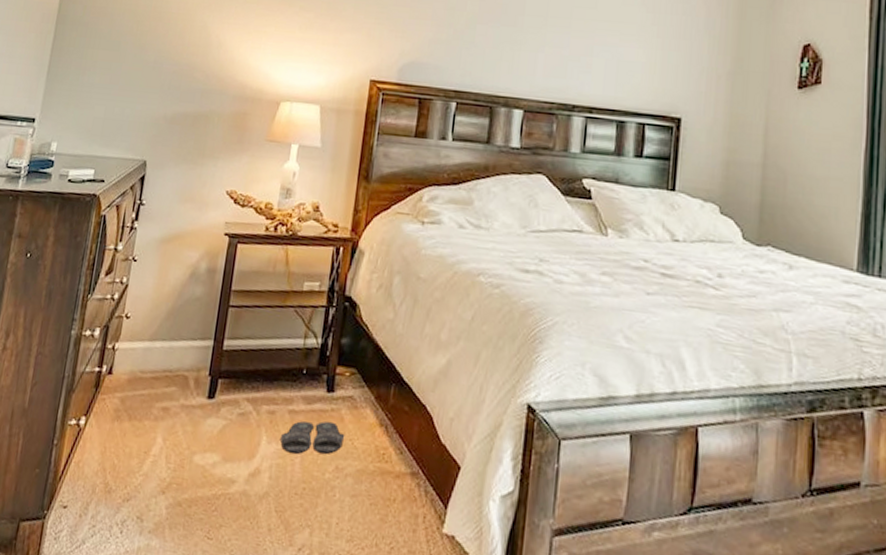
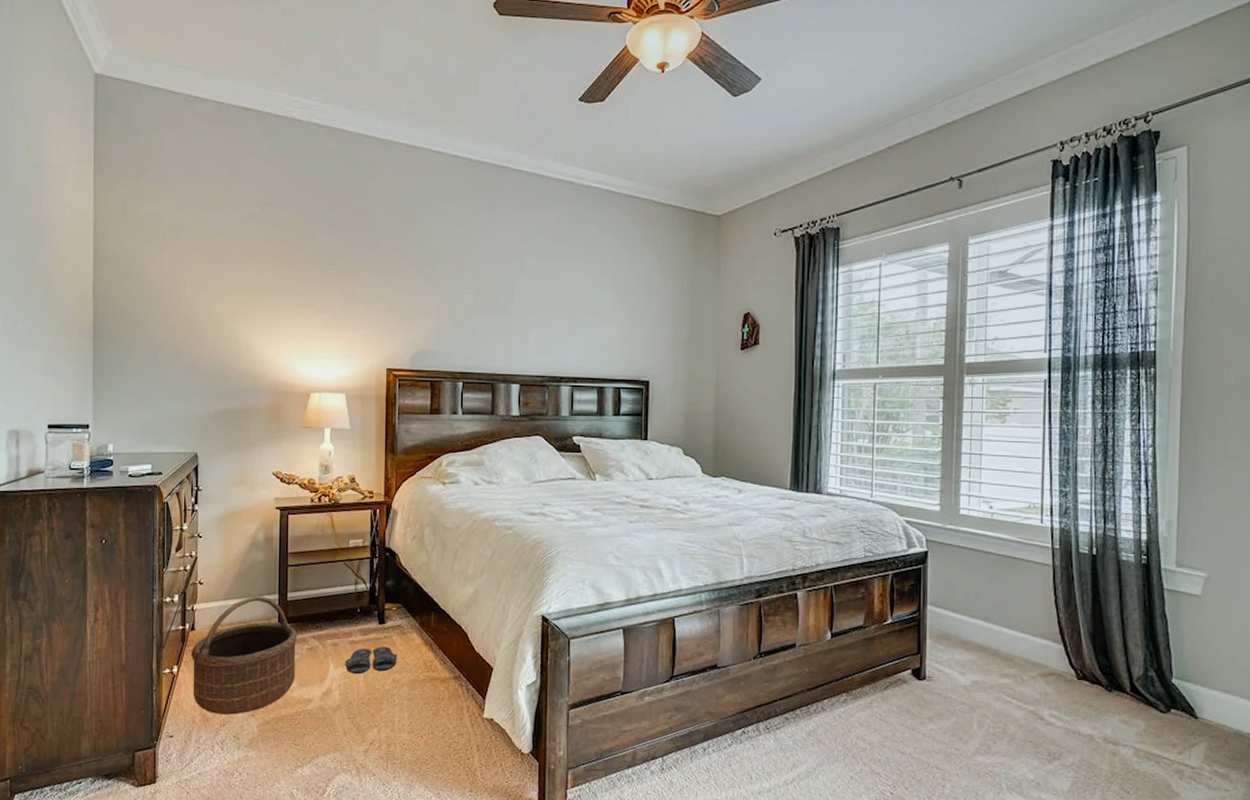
basket: none [98,339,229,489] -> present [191,596,297,715]

